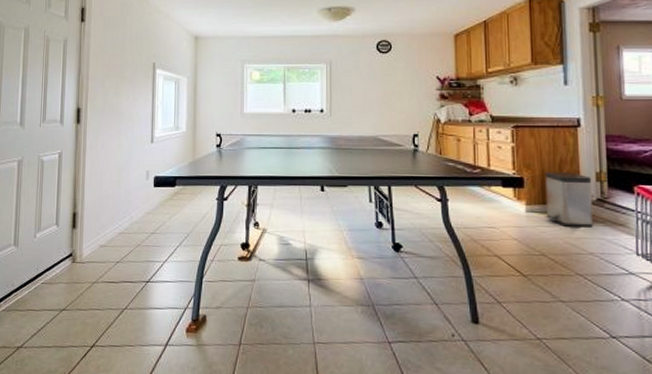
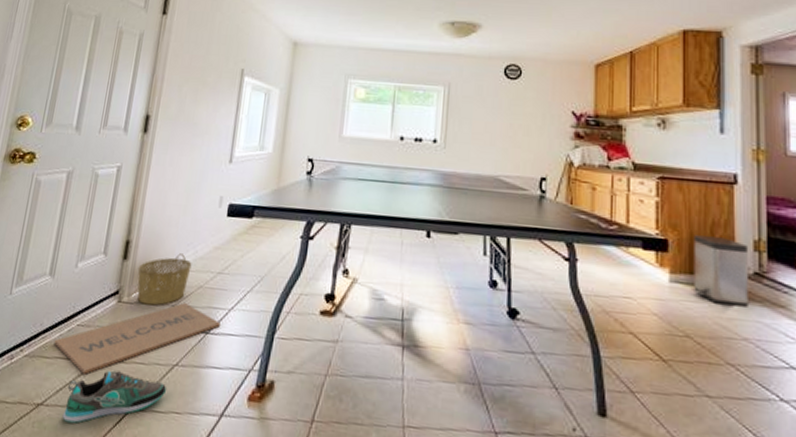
doormat: none [25,259,158,321] -> present [54,303,220,375]
athletic shoe: none [39,316,120,360] -> present [62,370,167,424]
basket: none [85,220,129,263] -> present [137,253,192,306]

